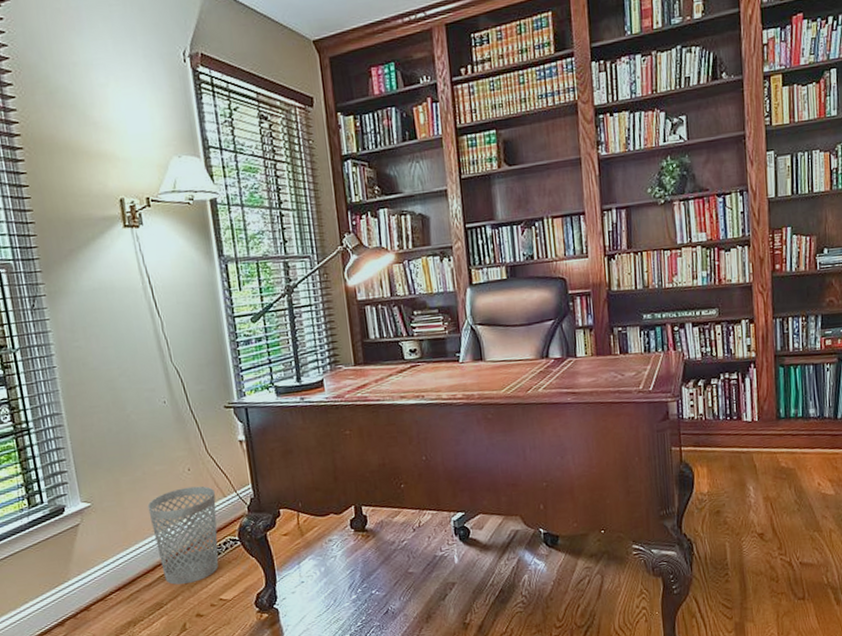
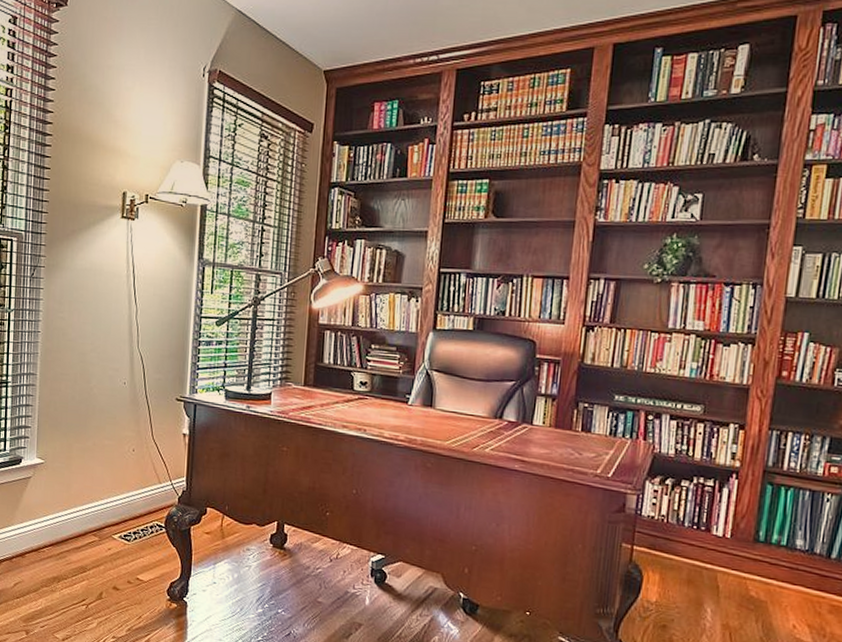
wastebasket: present [147,486,219,585] -> none [91,465,152,556]

